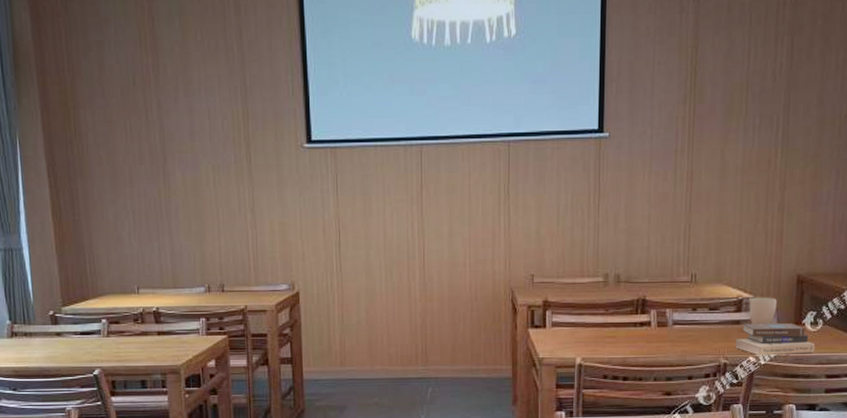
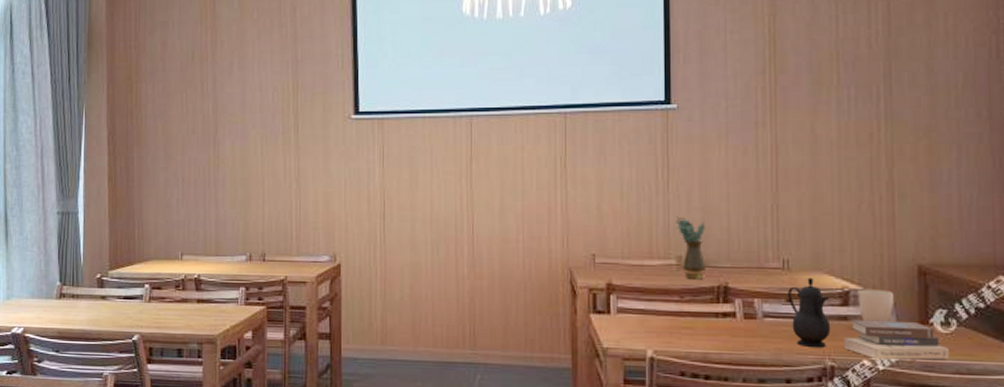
vase: none [604,238,629,294] -> present [675,216,705,279]
coffeepot: none [694,289,726,348] -> present [788,277,831,347]

